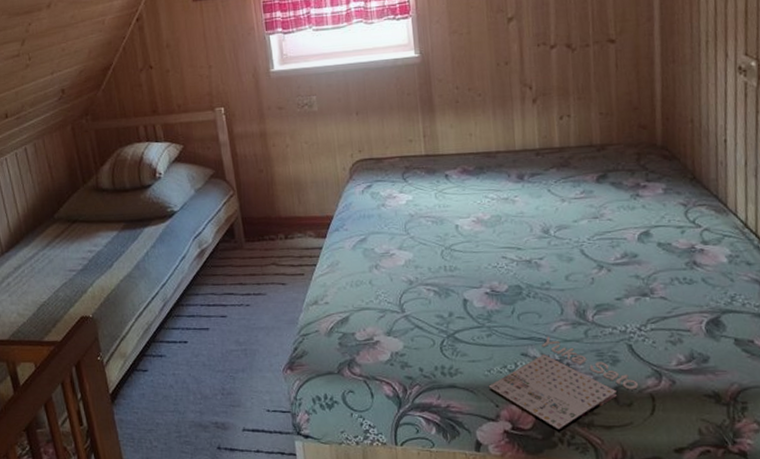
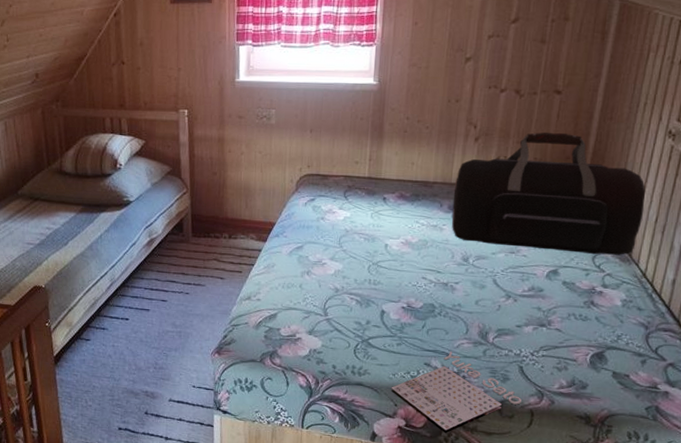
duffel bag: none [519,82,731,212] -> present [451,132,646,255]

